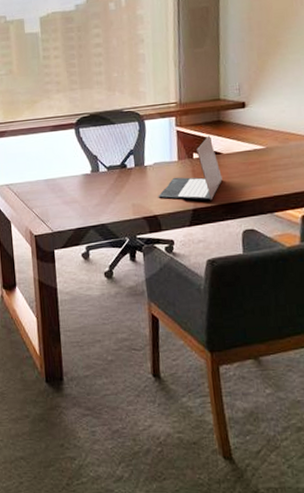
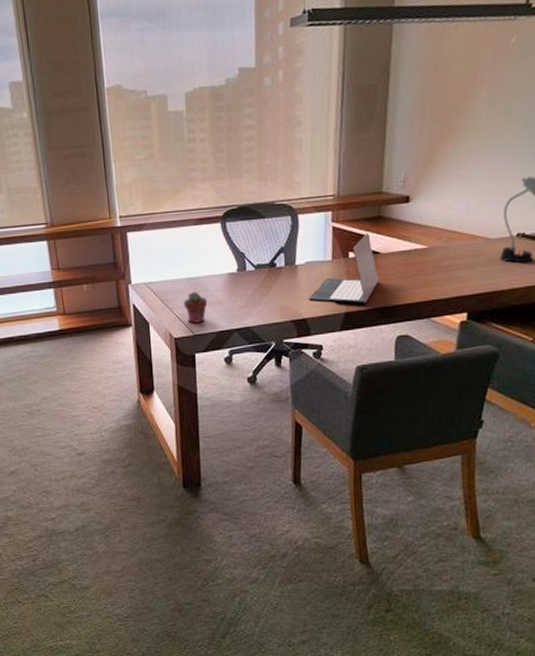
potted succulent: none [42,192,65,221] -> present [183,292,208,323]

